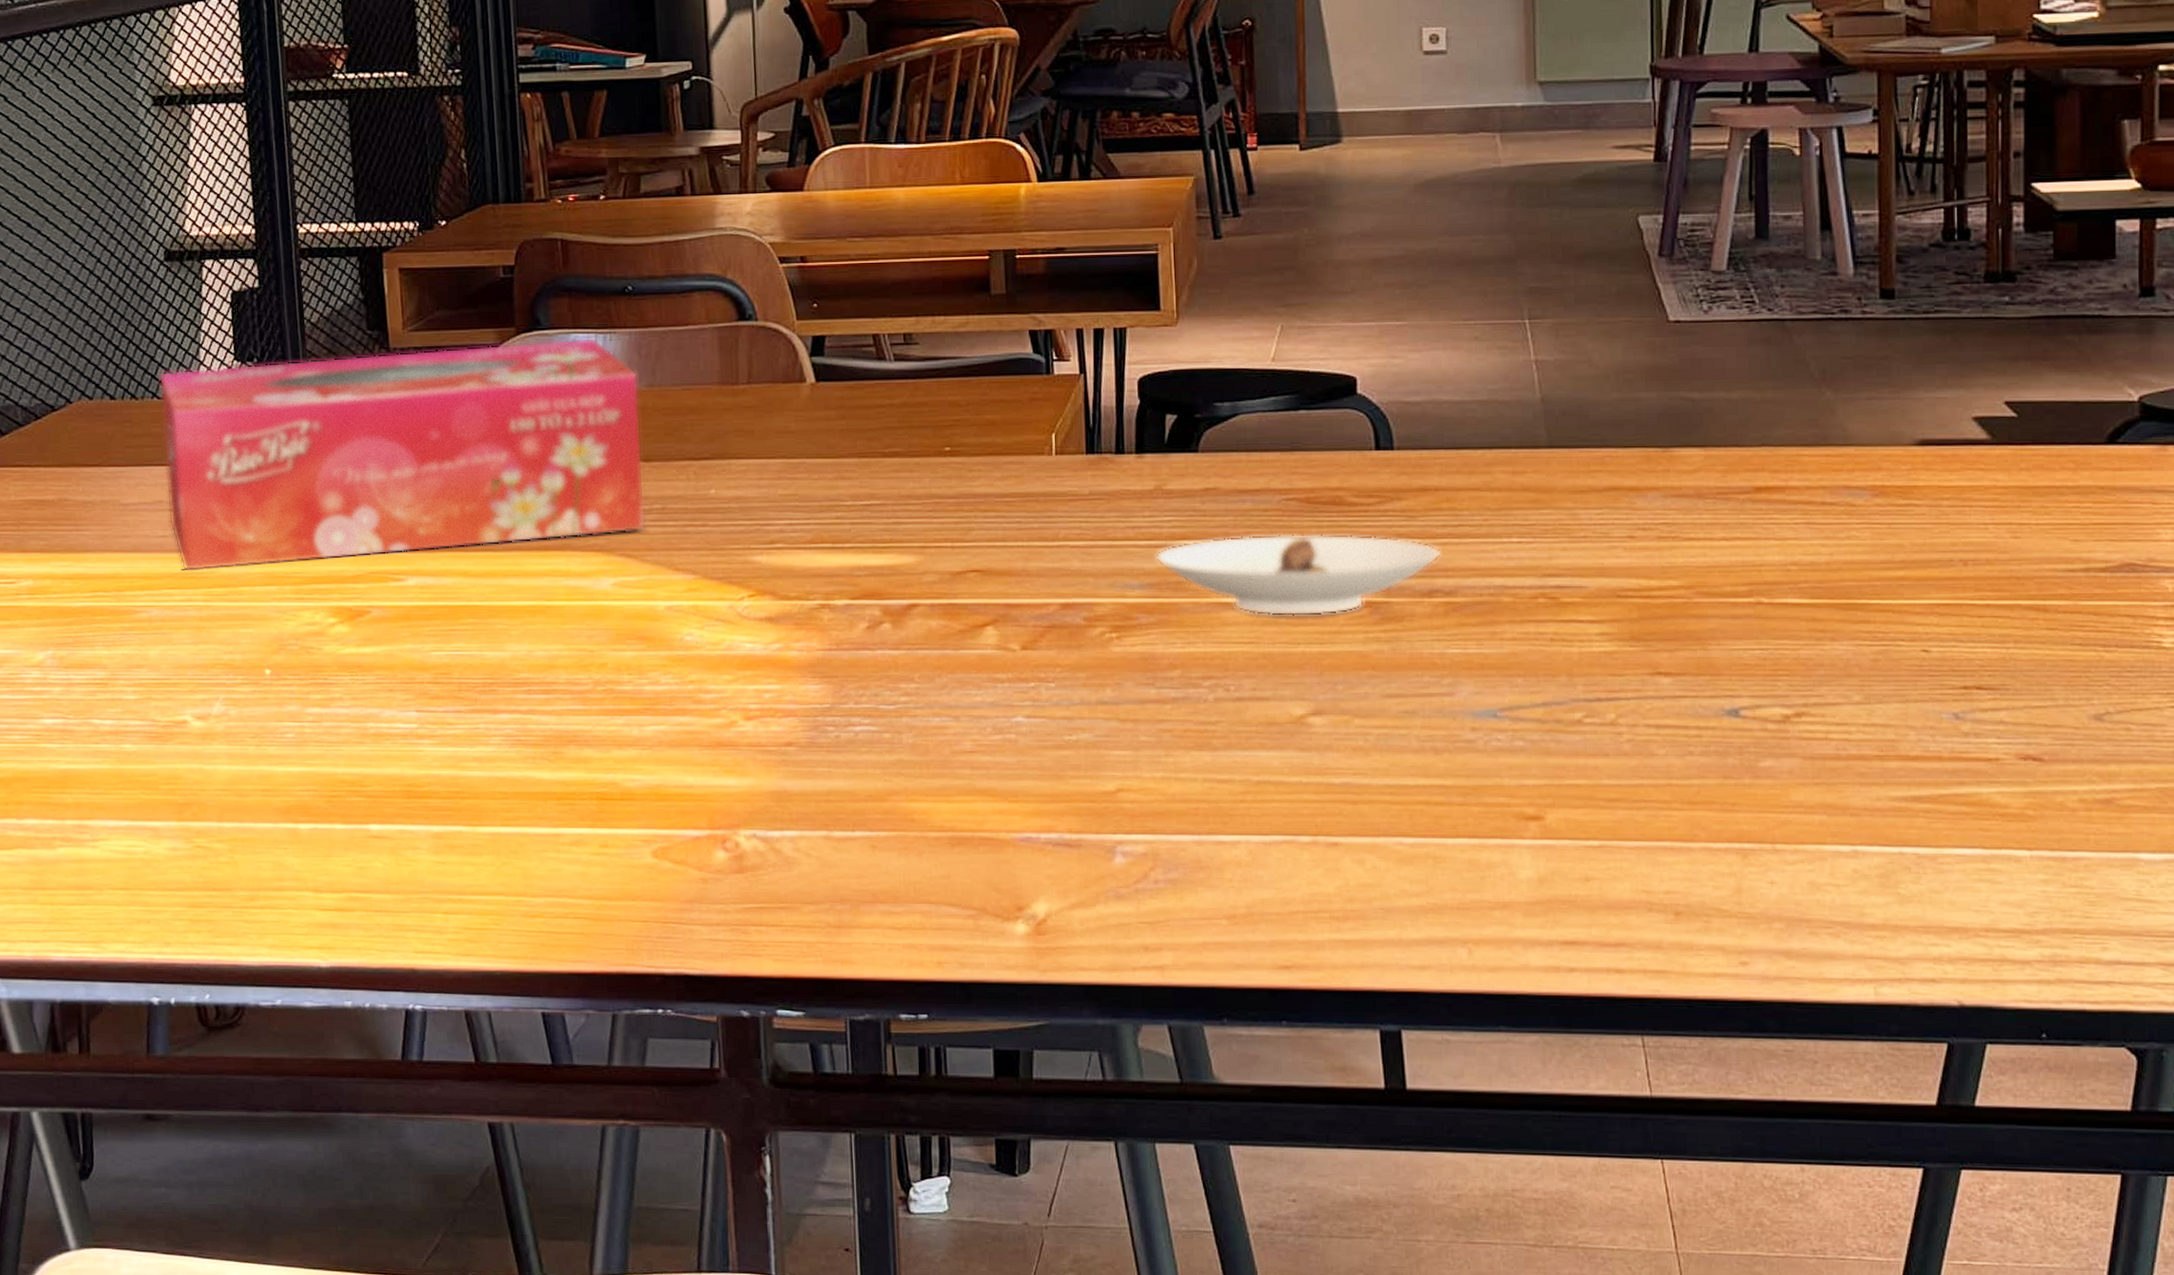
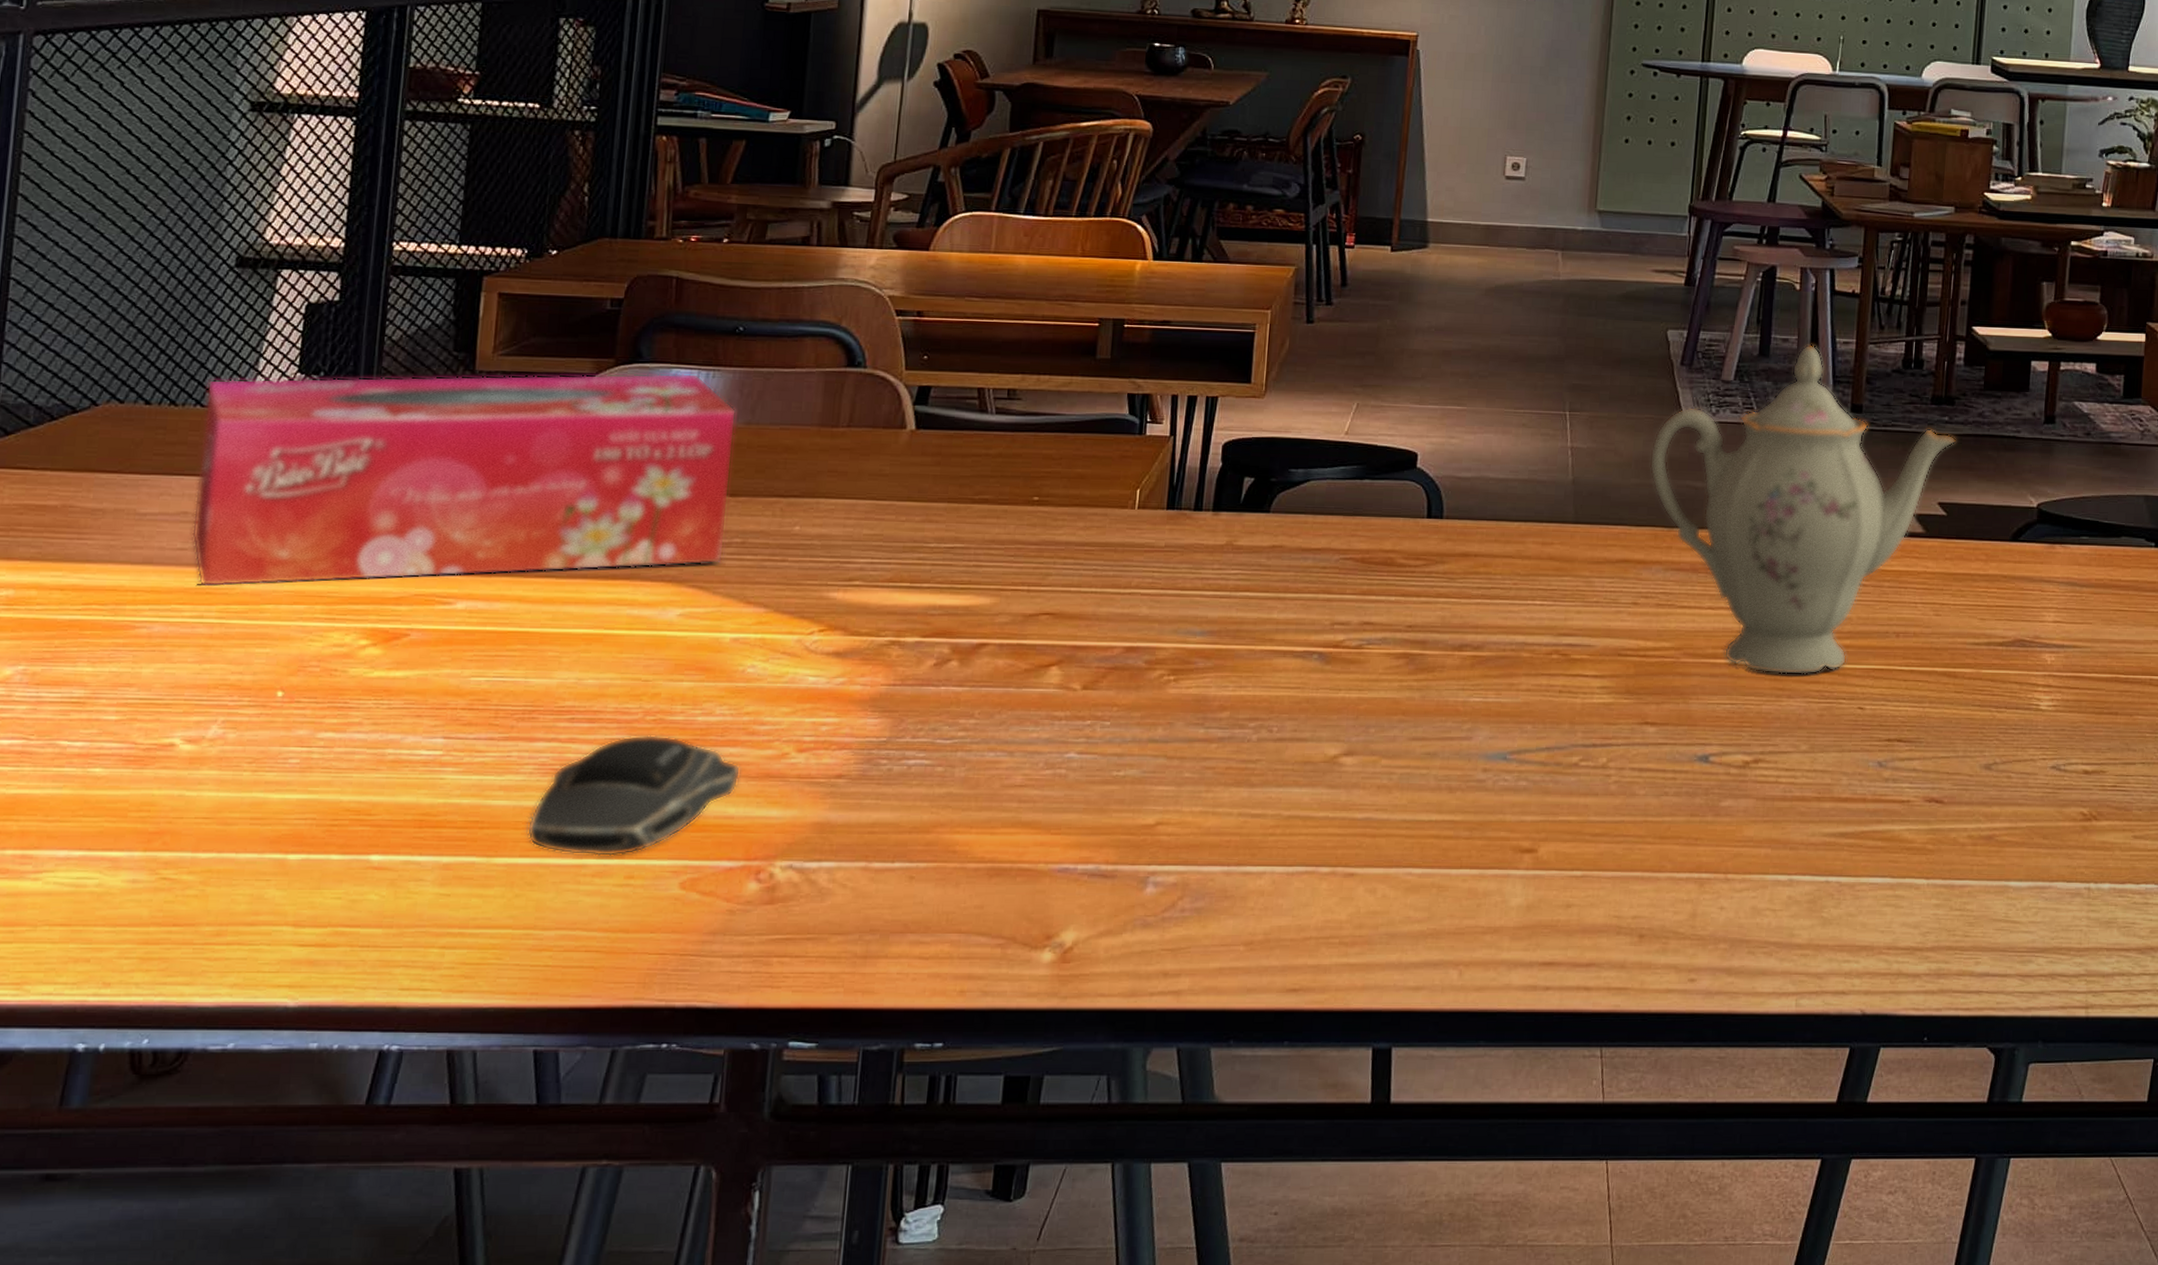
computer mouse: none [503,704,694,826] -> present [526,734,741,857]
saucer: present [1155,534,1441,616] -> none [1218,590,1474,665]
teapot: none [1632,220,2021,614] -> present [1649,344,1956,675]

